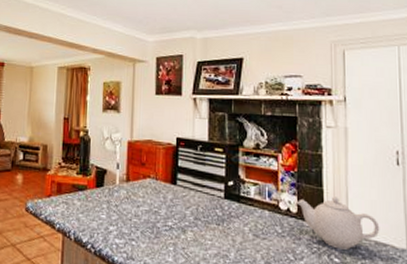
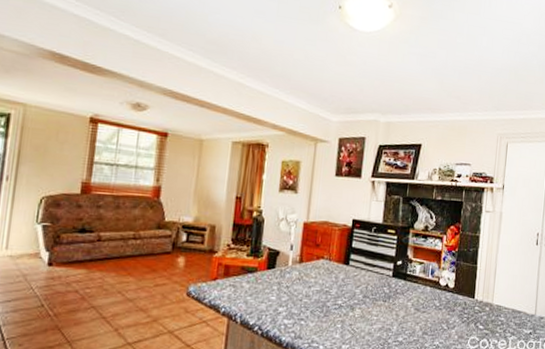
teapot: present [296,197,380,250] -> none [454,273,518,318]

